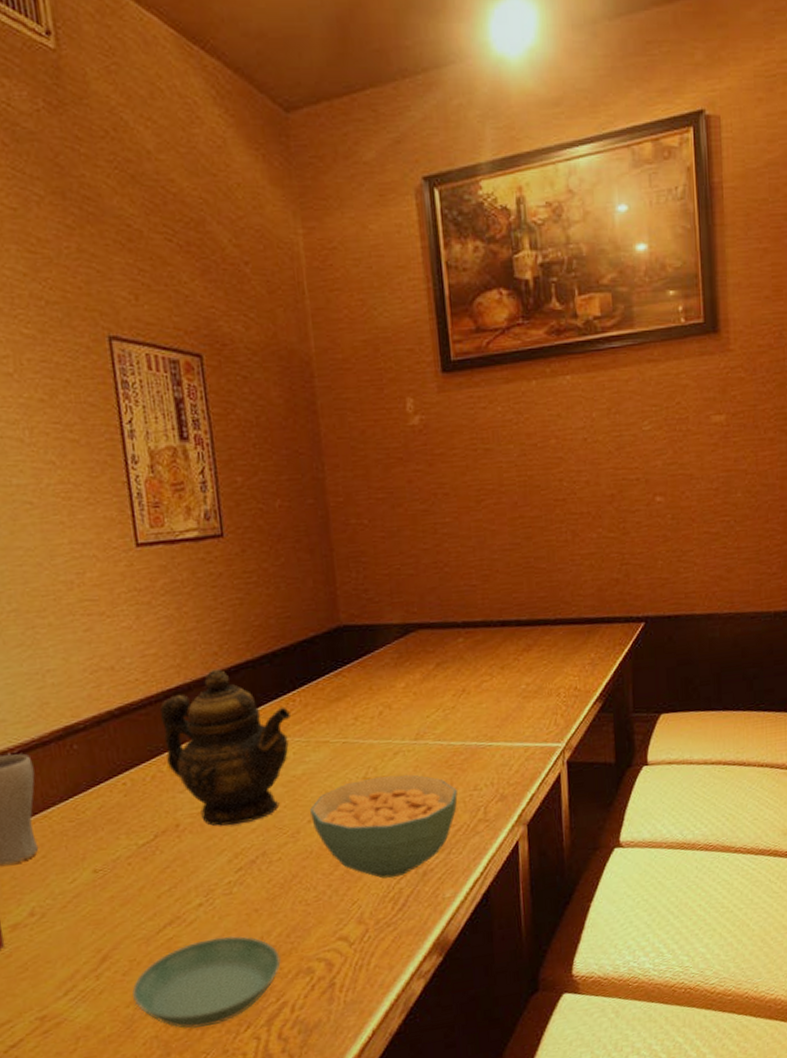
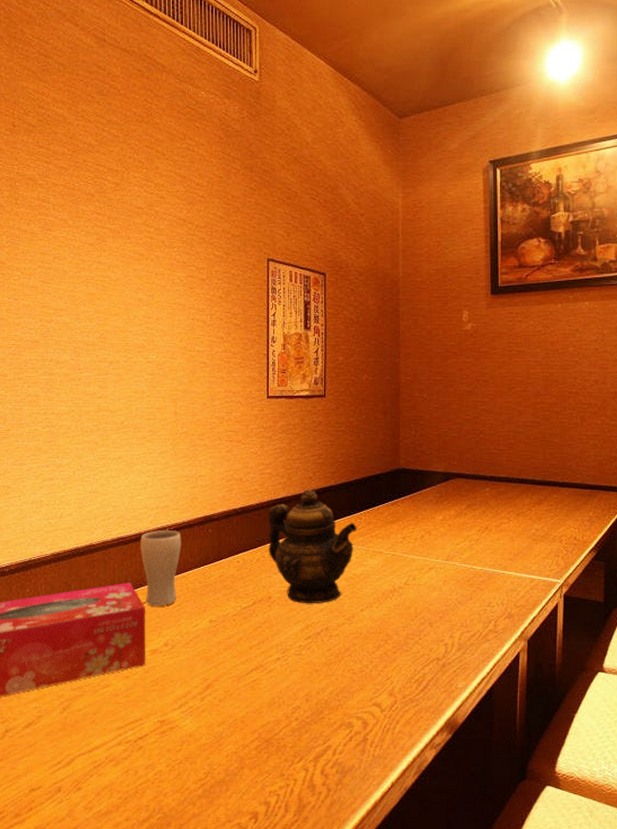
saucer: present [132,935,281,1029] -> none [224,686,330,752]
cereal bowl: present [310,774,458,879] -> none [364,584,475,665]

